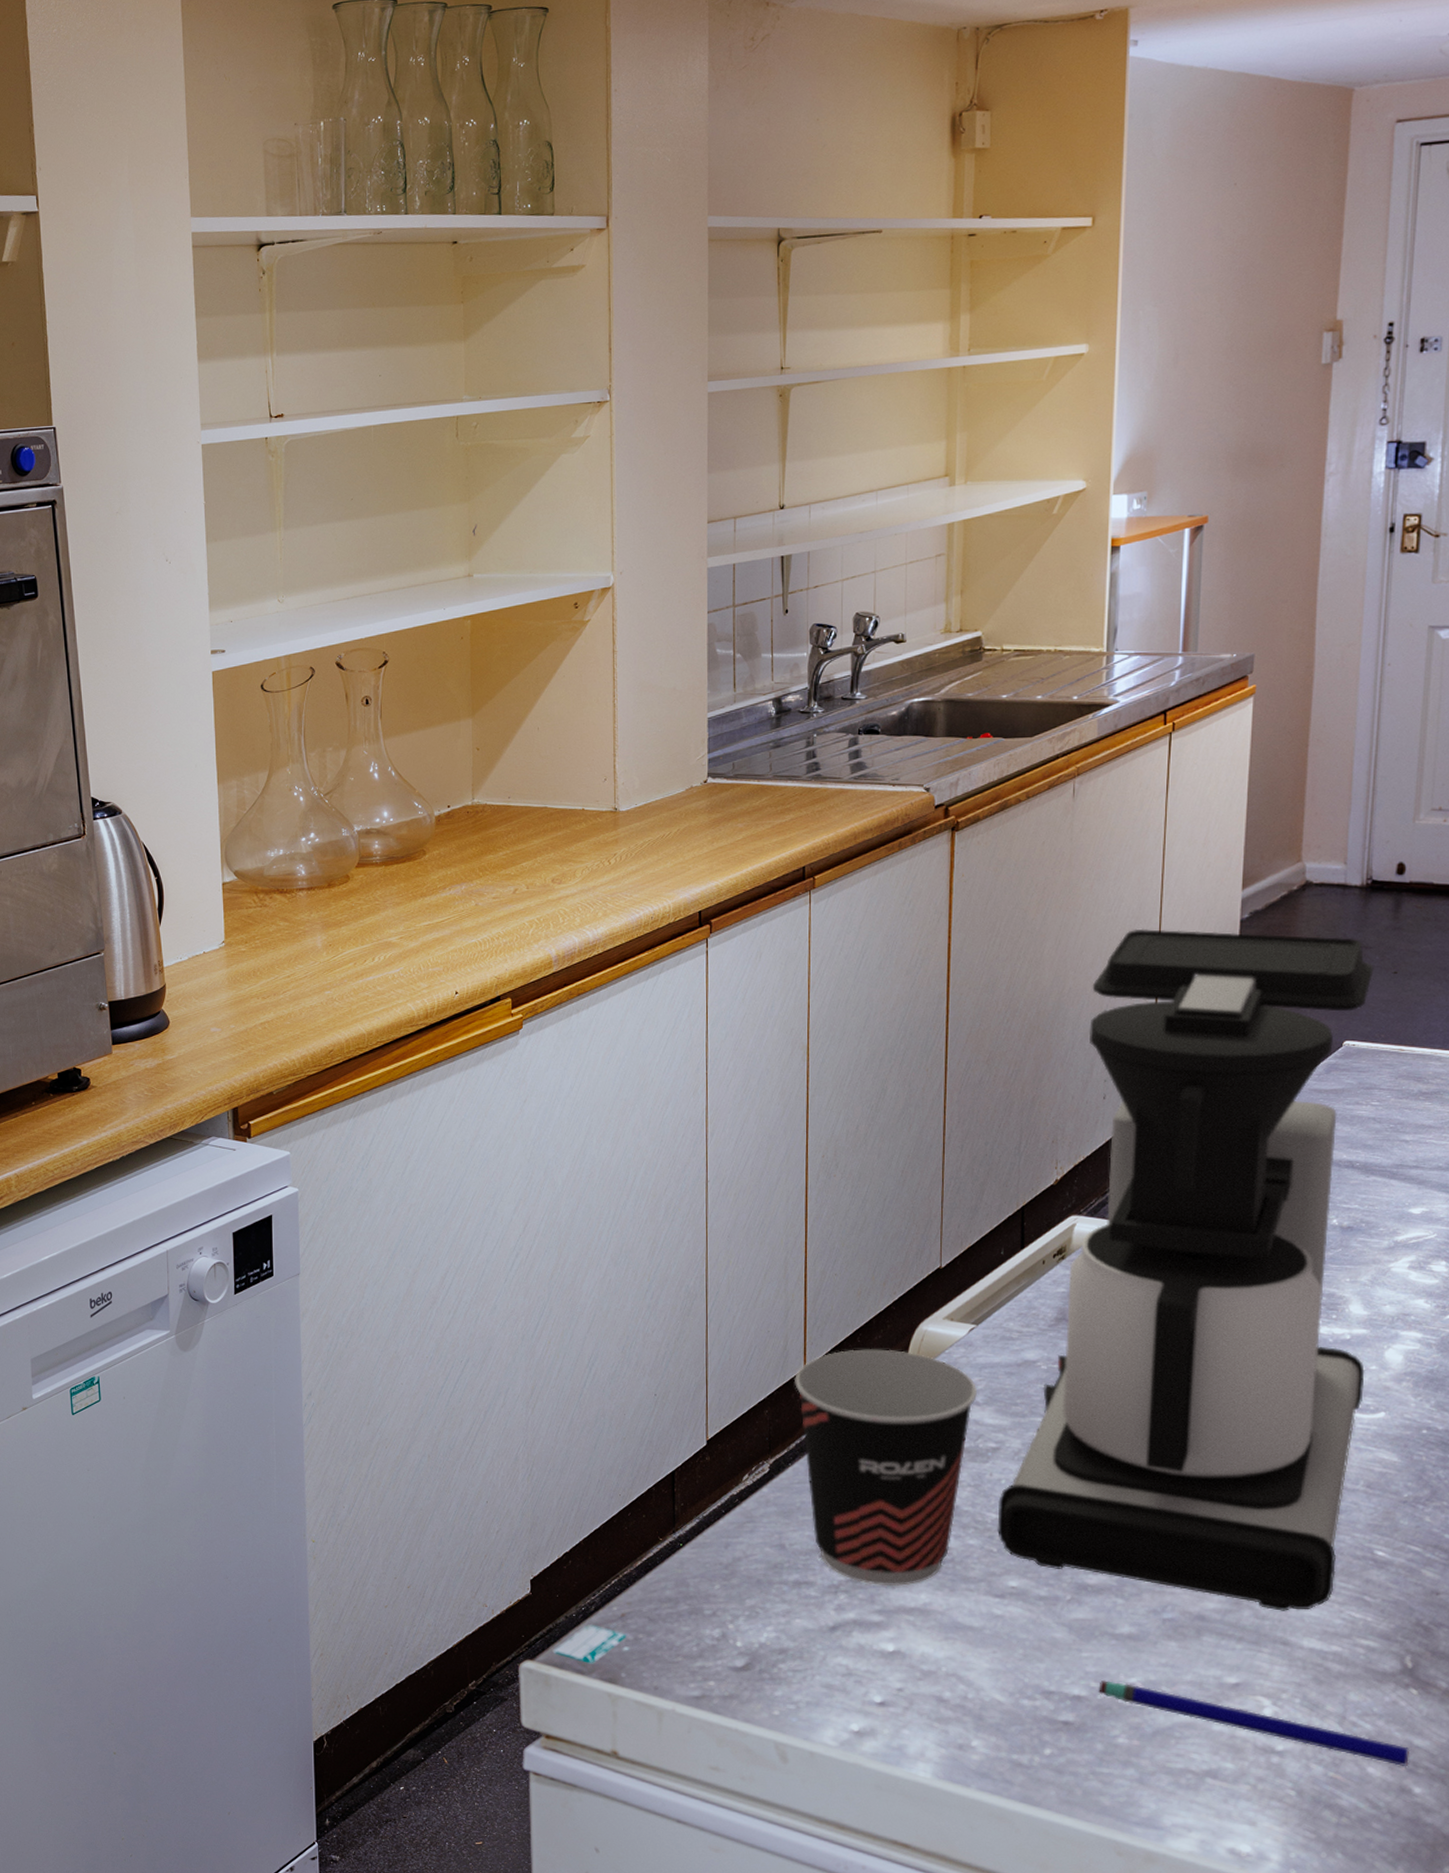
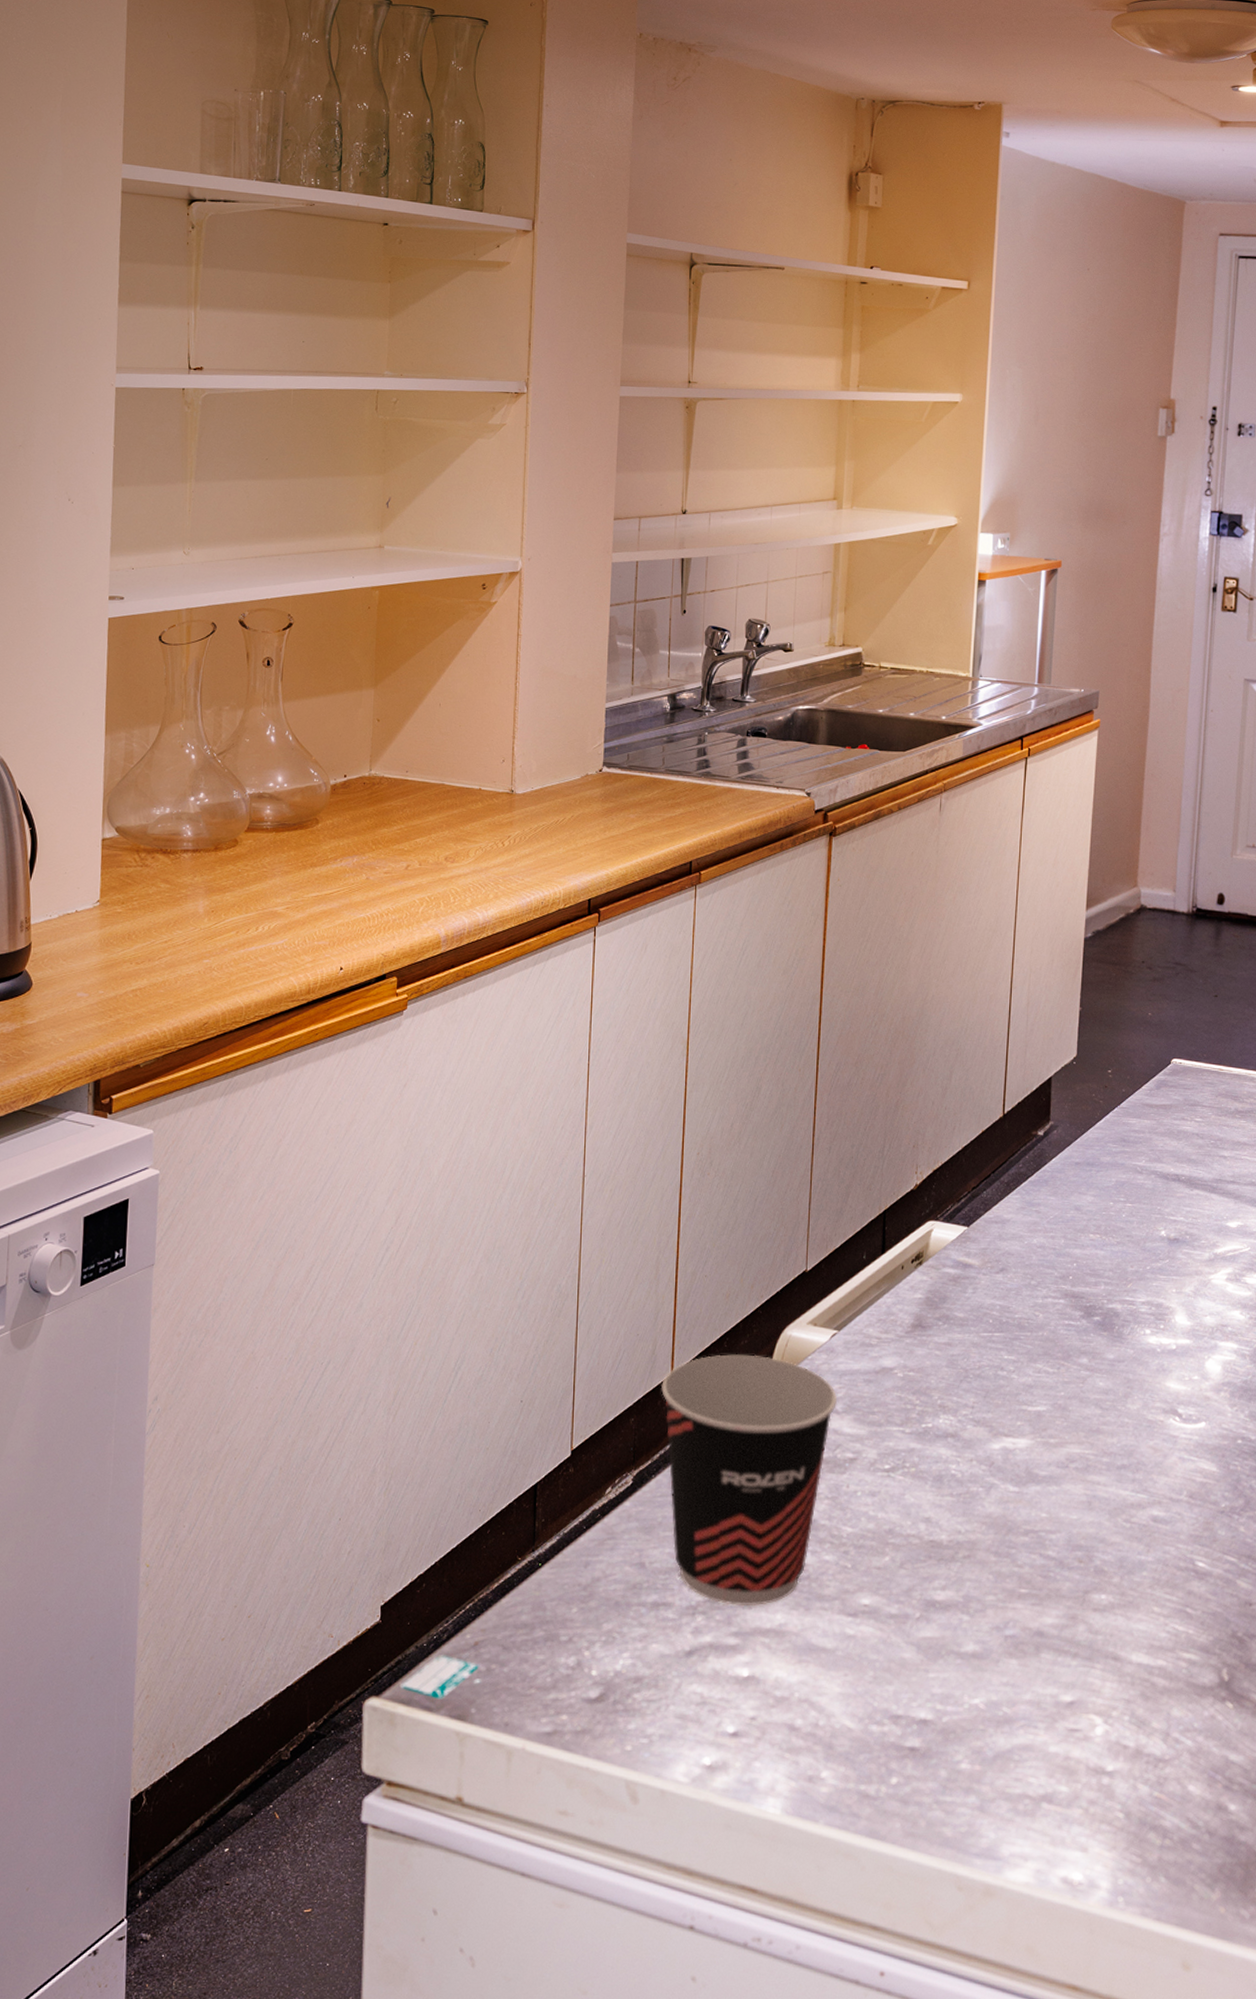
coffee maker: present [997,928,1374,1611] -> none [852,941,1198,1625]
pen: present [1099,1680,1410,1766] -> none [944,1702,1226,1783]

